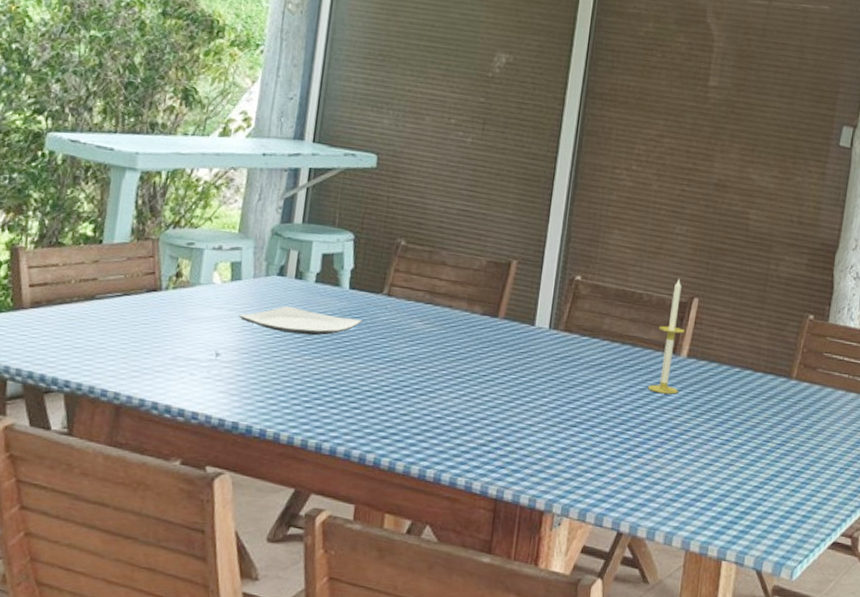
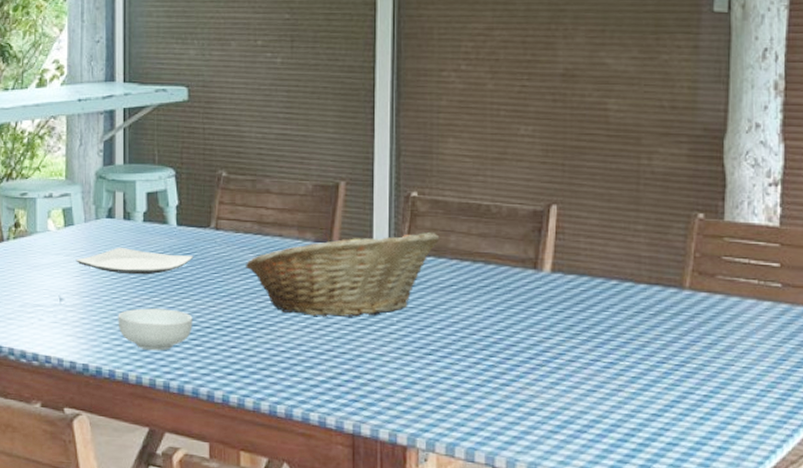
cereal bowl: none [275,368,354,412] -> present [118,308,193,351]
fruit basket: none [412,307,596,389] -> present [245,231,440,317]
candle: present [648,278,685,395] -> none [509,184,546,314]

